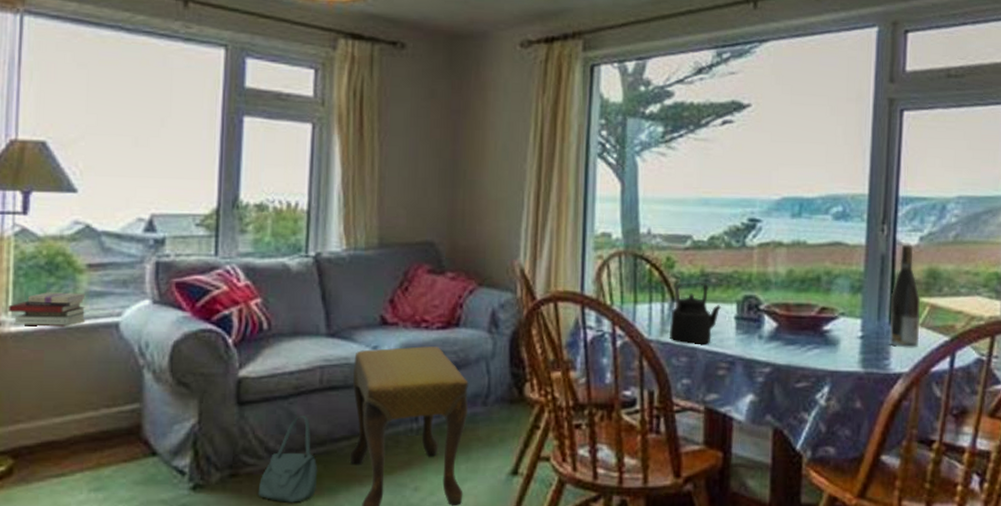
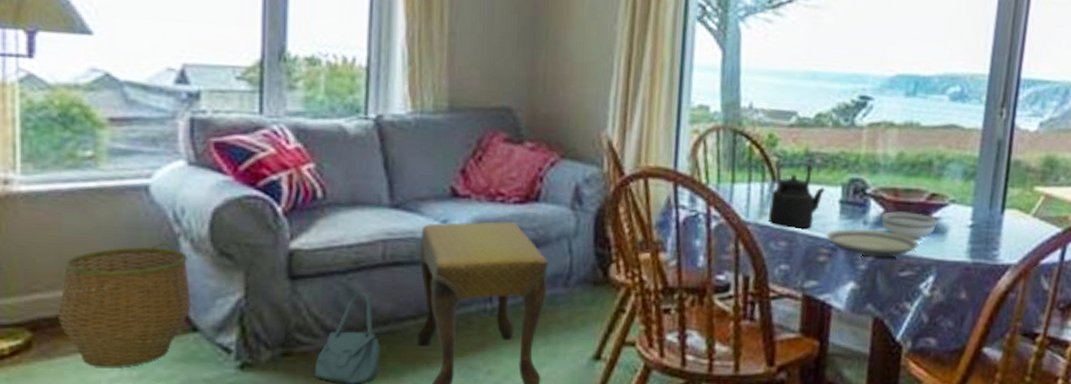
books: present [7,292,86,328] -> none [15,148,110,189]
basket: none [37,374,152,490] -> present [58,243,191,367]
plate: none [724,343,813,370] -> present [826,228,920,258]
bowl: none [775,325,829,352] -> present [881,211,938,240]
wine bottle: present [889,245,920,348] -> none [999,131,1035,239]

